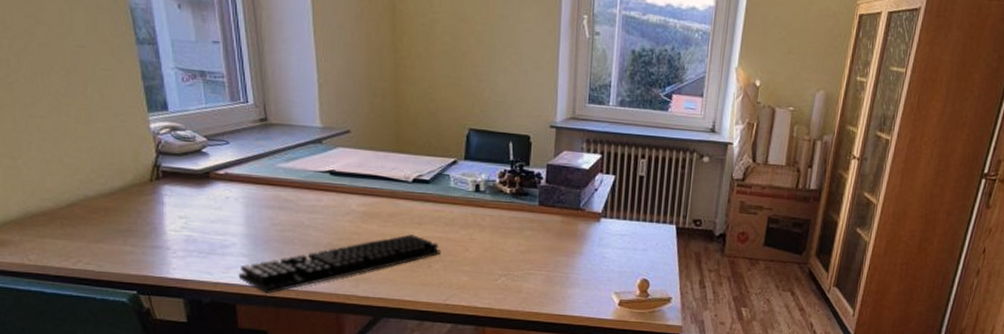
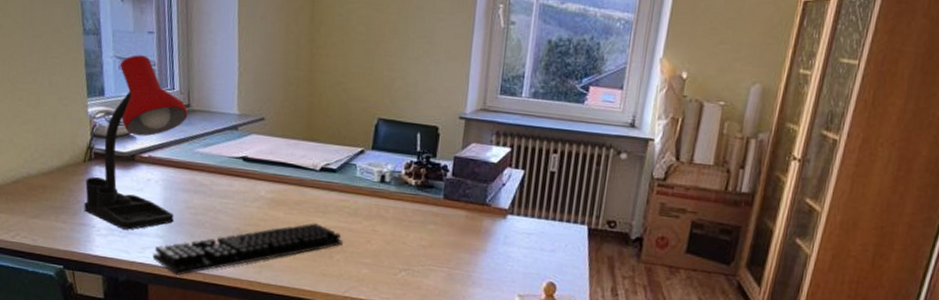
desk lamp: none [154,66,266,250] -> present [84,55,188,230]

